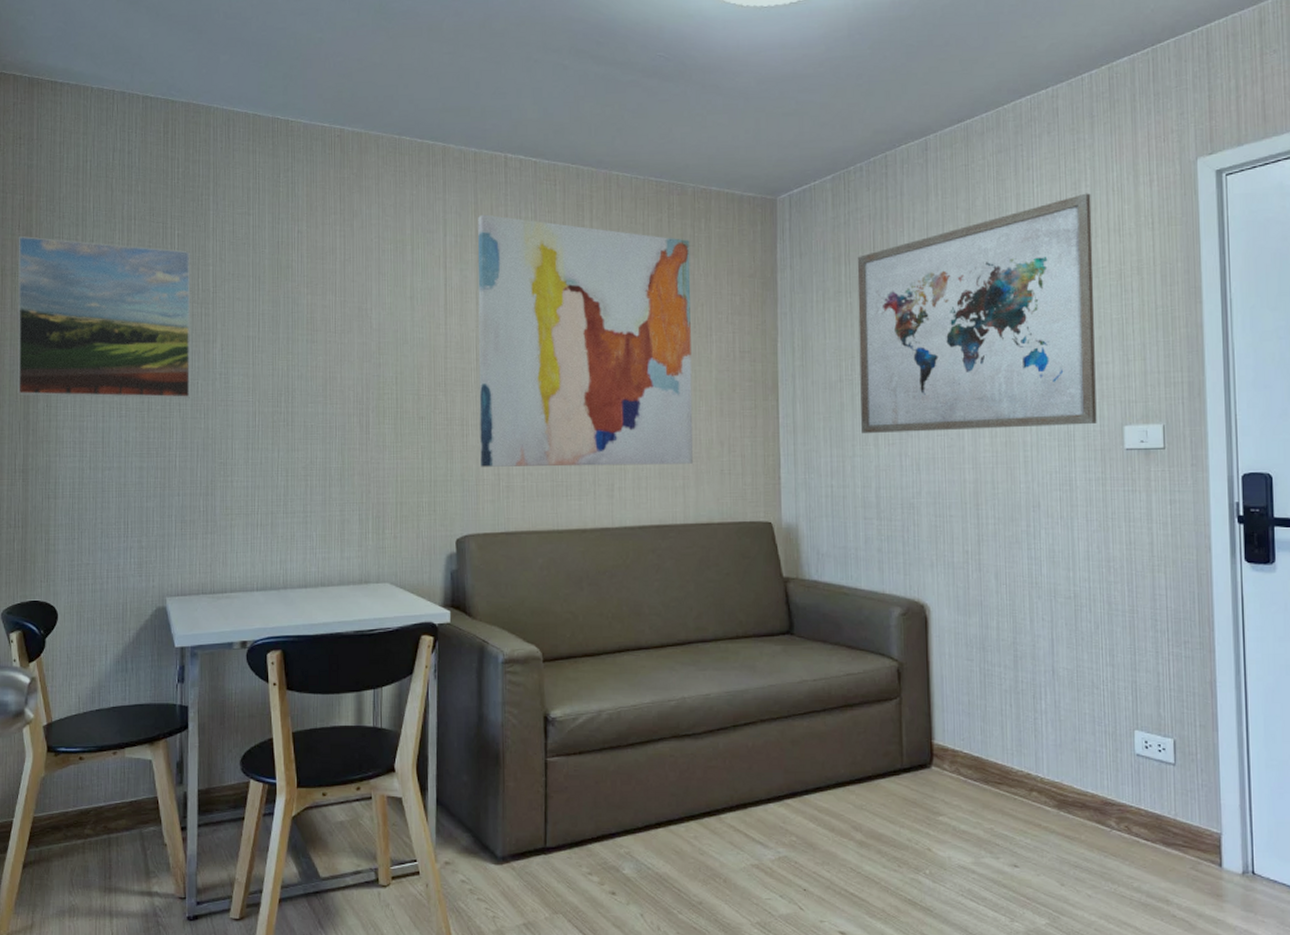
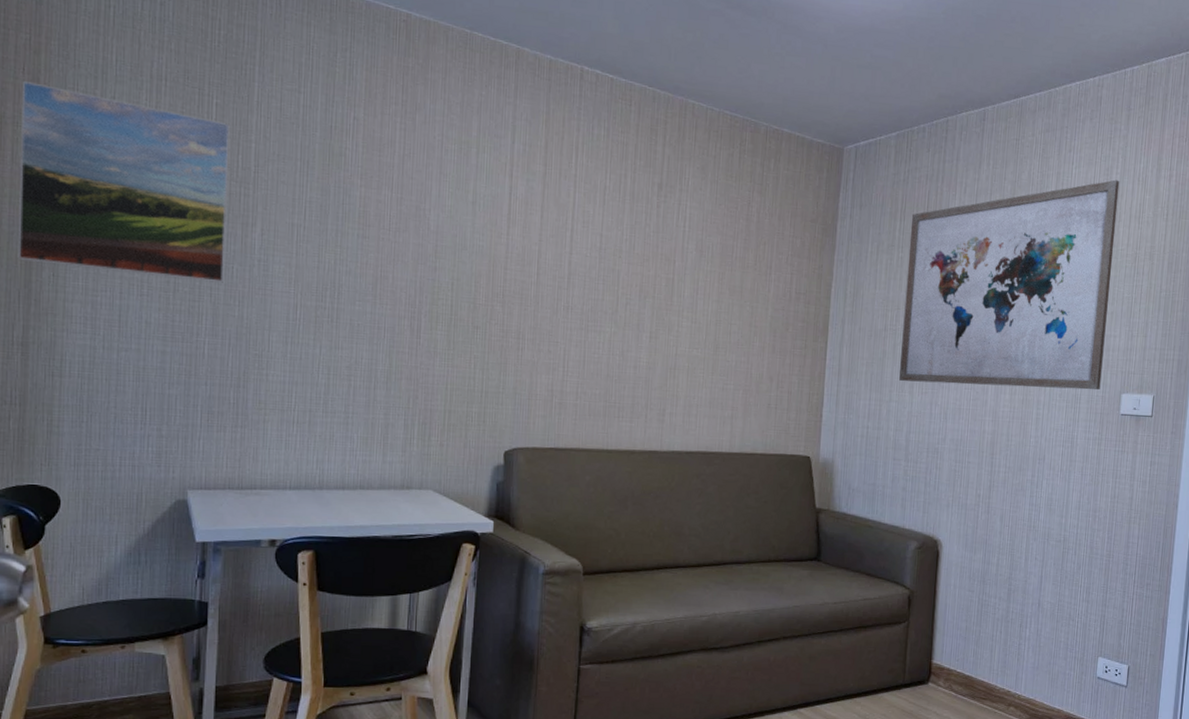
wall art: present [477,214,694,467] -> none [534,126,758,396]

